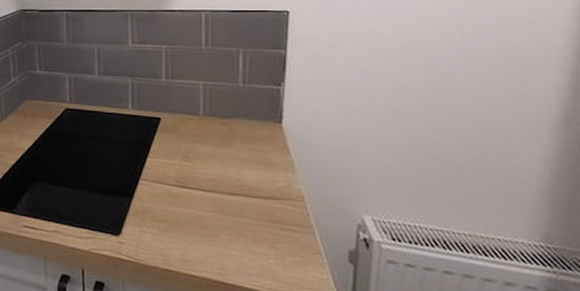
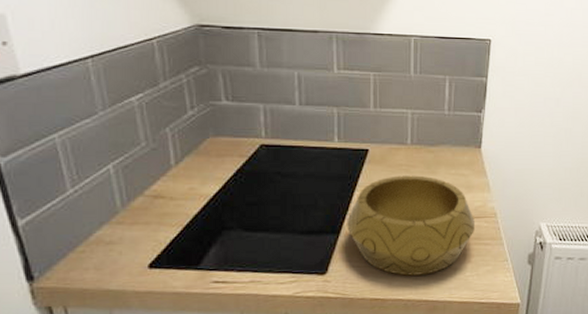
decorative bowl: none [140,145,279,254] -> present [347,175,476,276]

